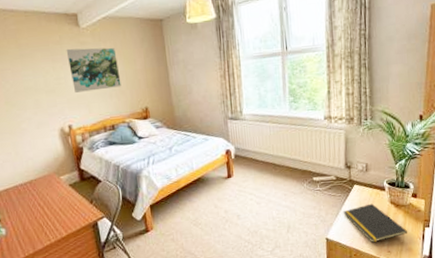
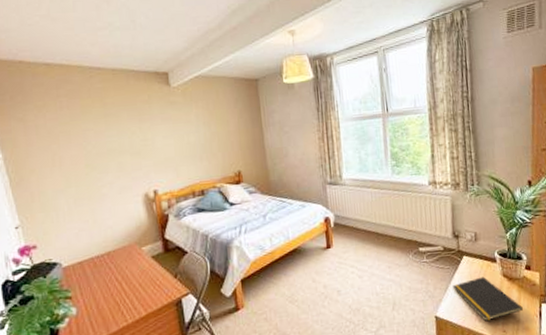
wall art: present [66,47,122,93] -> none [154,107,213,155]

